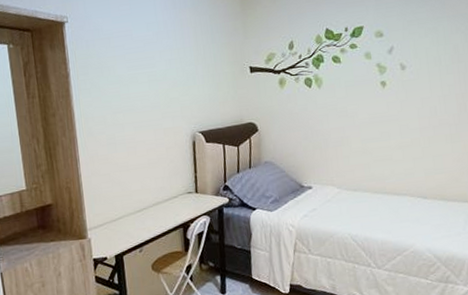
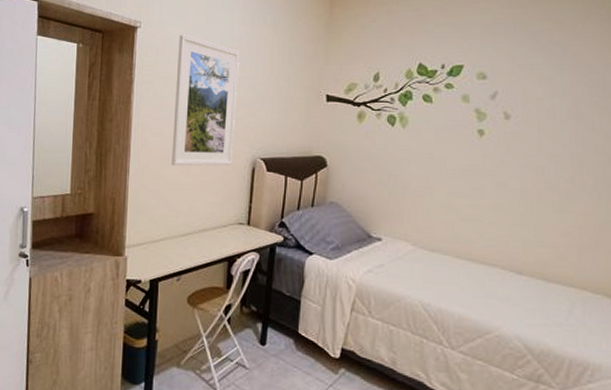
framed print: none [106,24,174,150] -> present [171,34,239,167]

